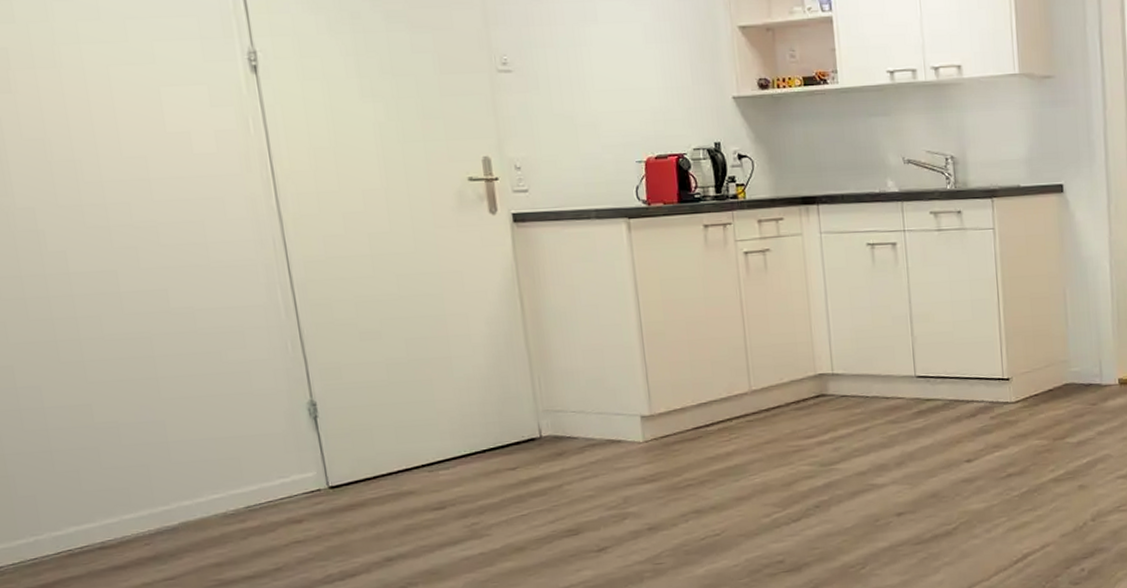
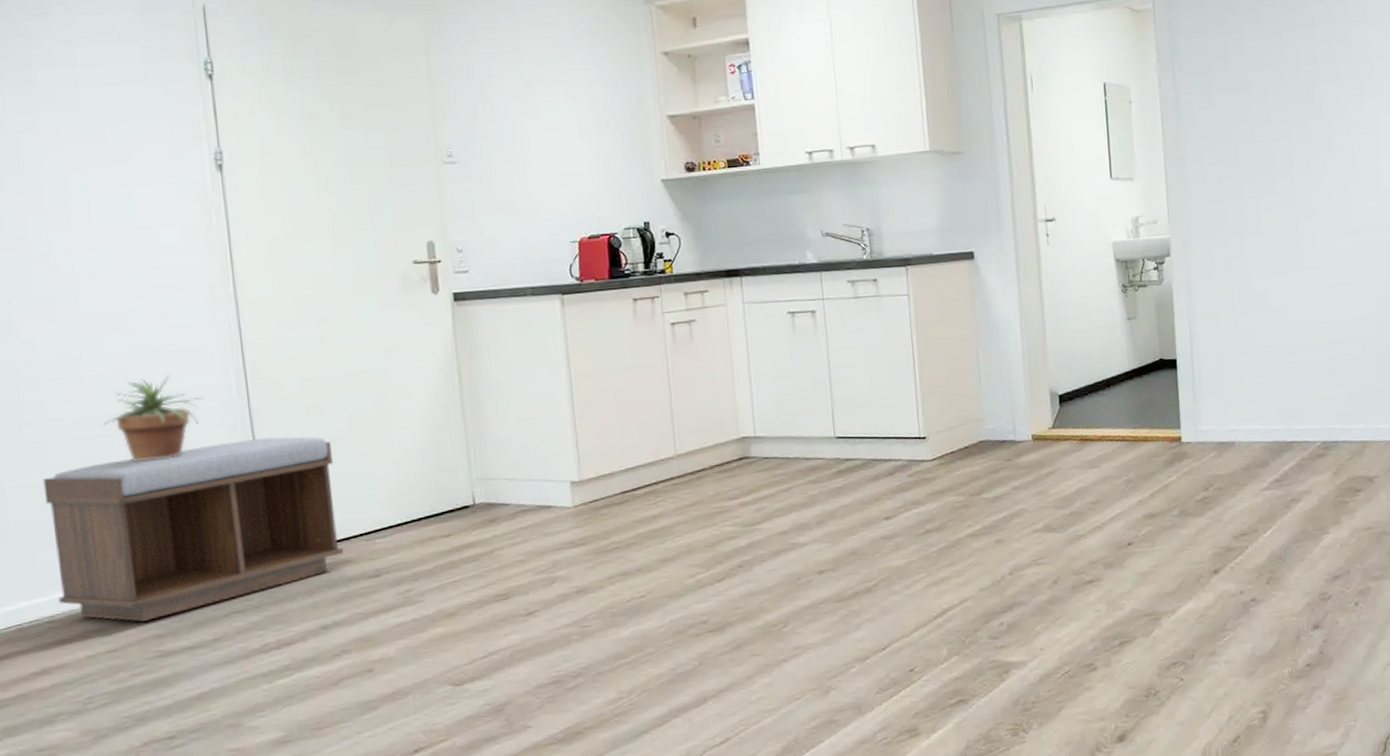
bench: none [84,362,406,550] -> present [43,437,344,622]
potted plant: none [144,293,251,385] -> present [103,374,204,462]

